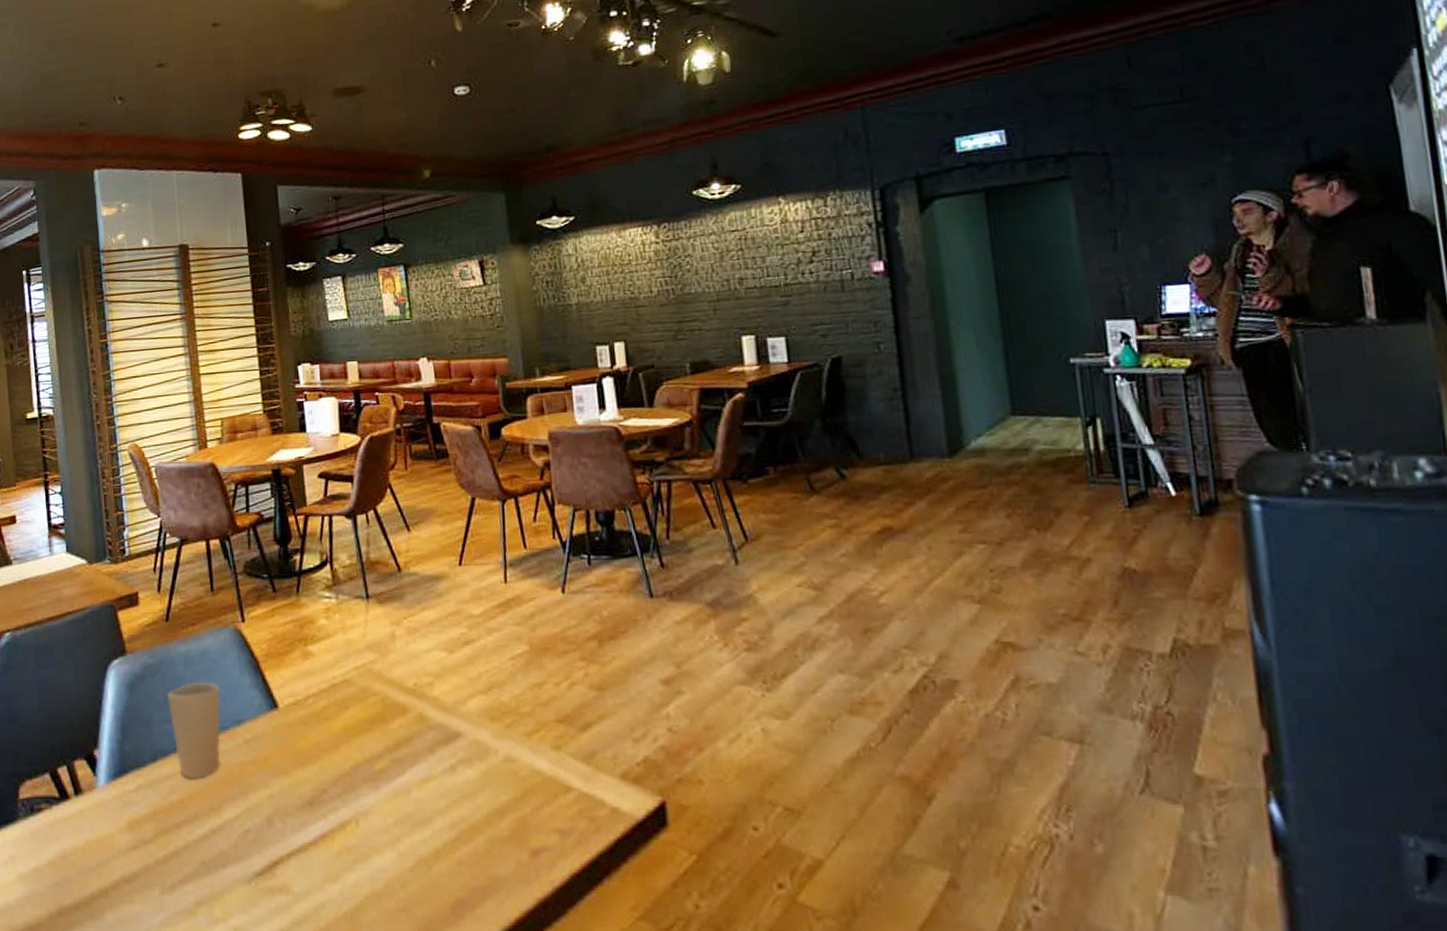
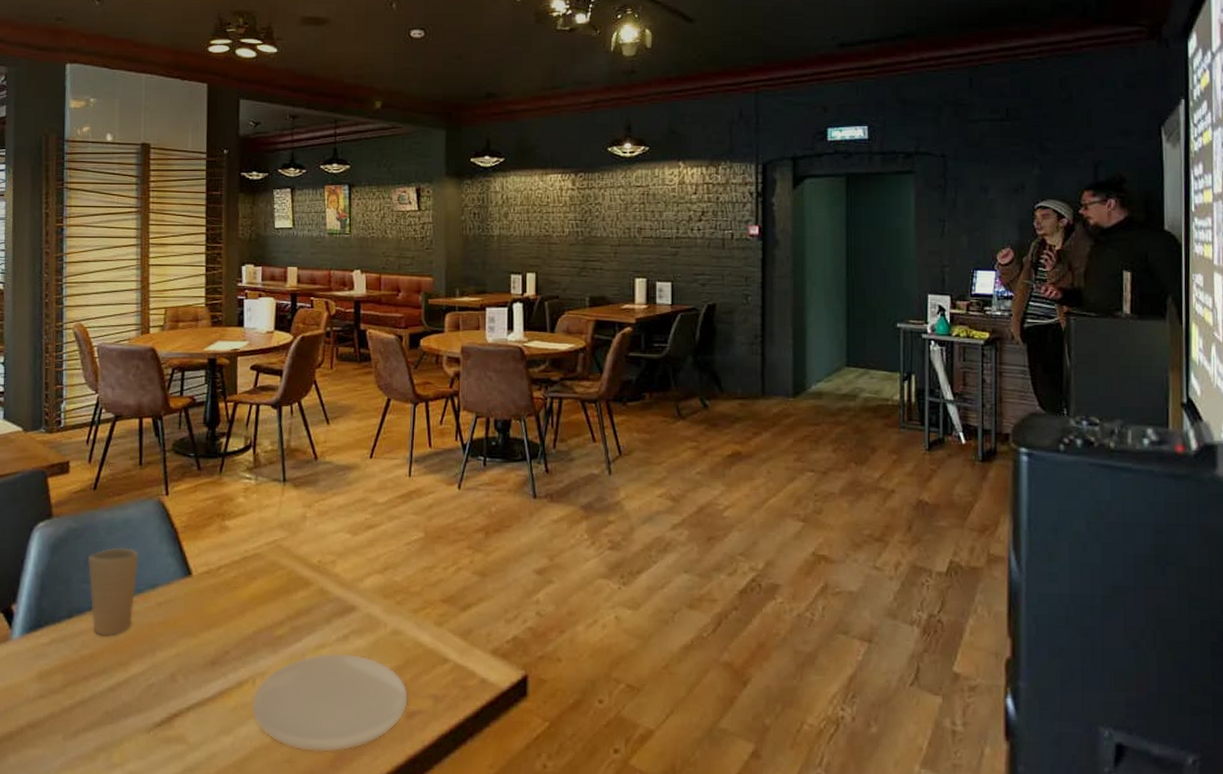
plate: none [357,786,531,899] -> present [252,653,408,753]

